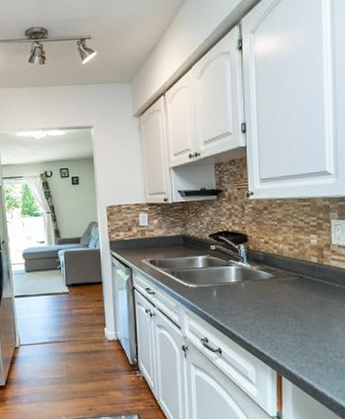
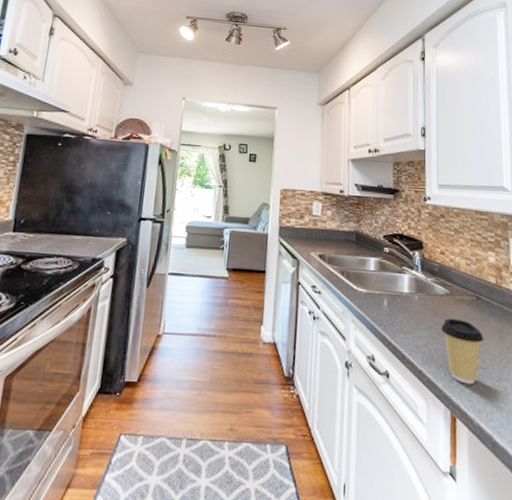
coffee cup: none [266,297,306,349] -> present [441,318,483,385]

